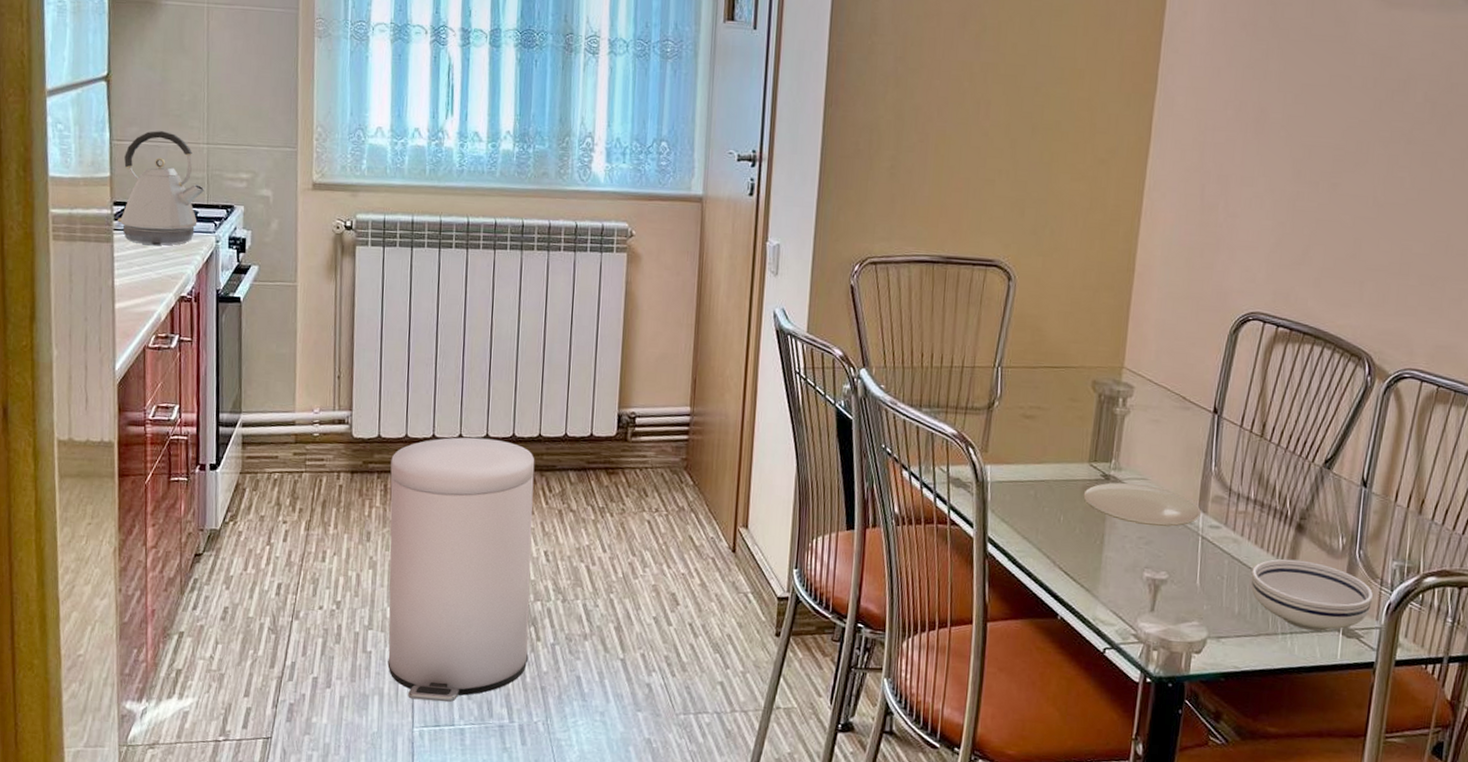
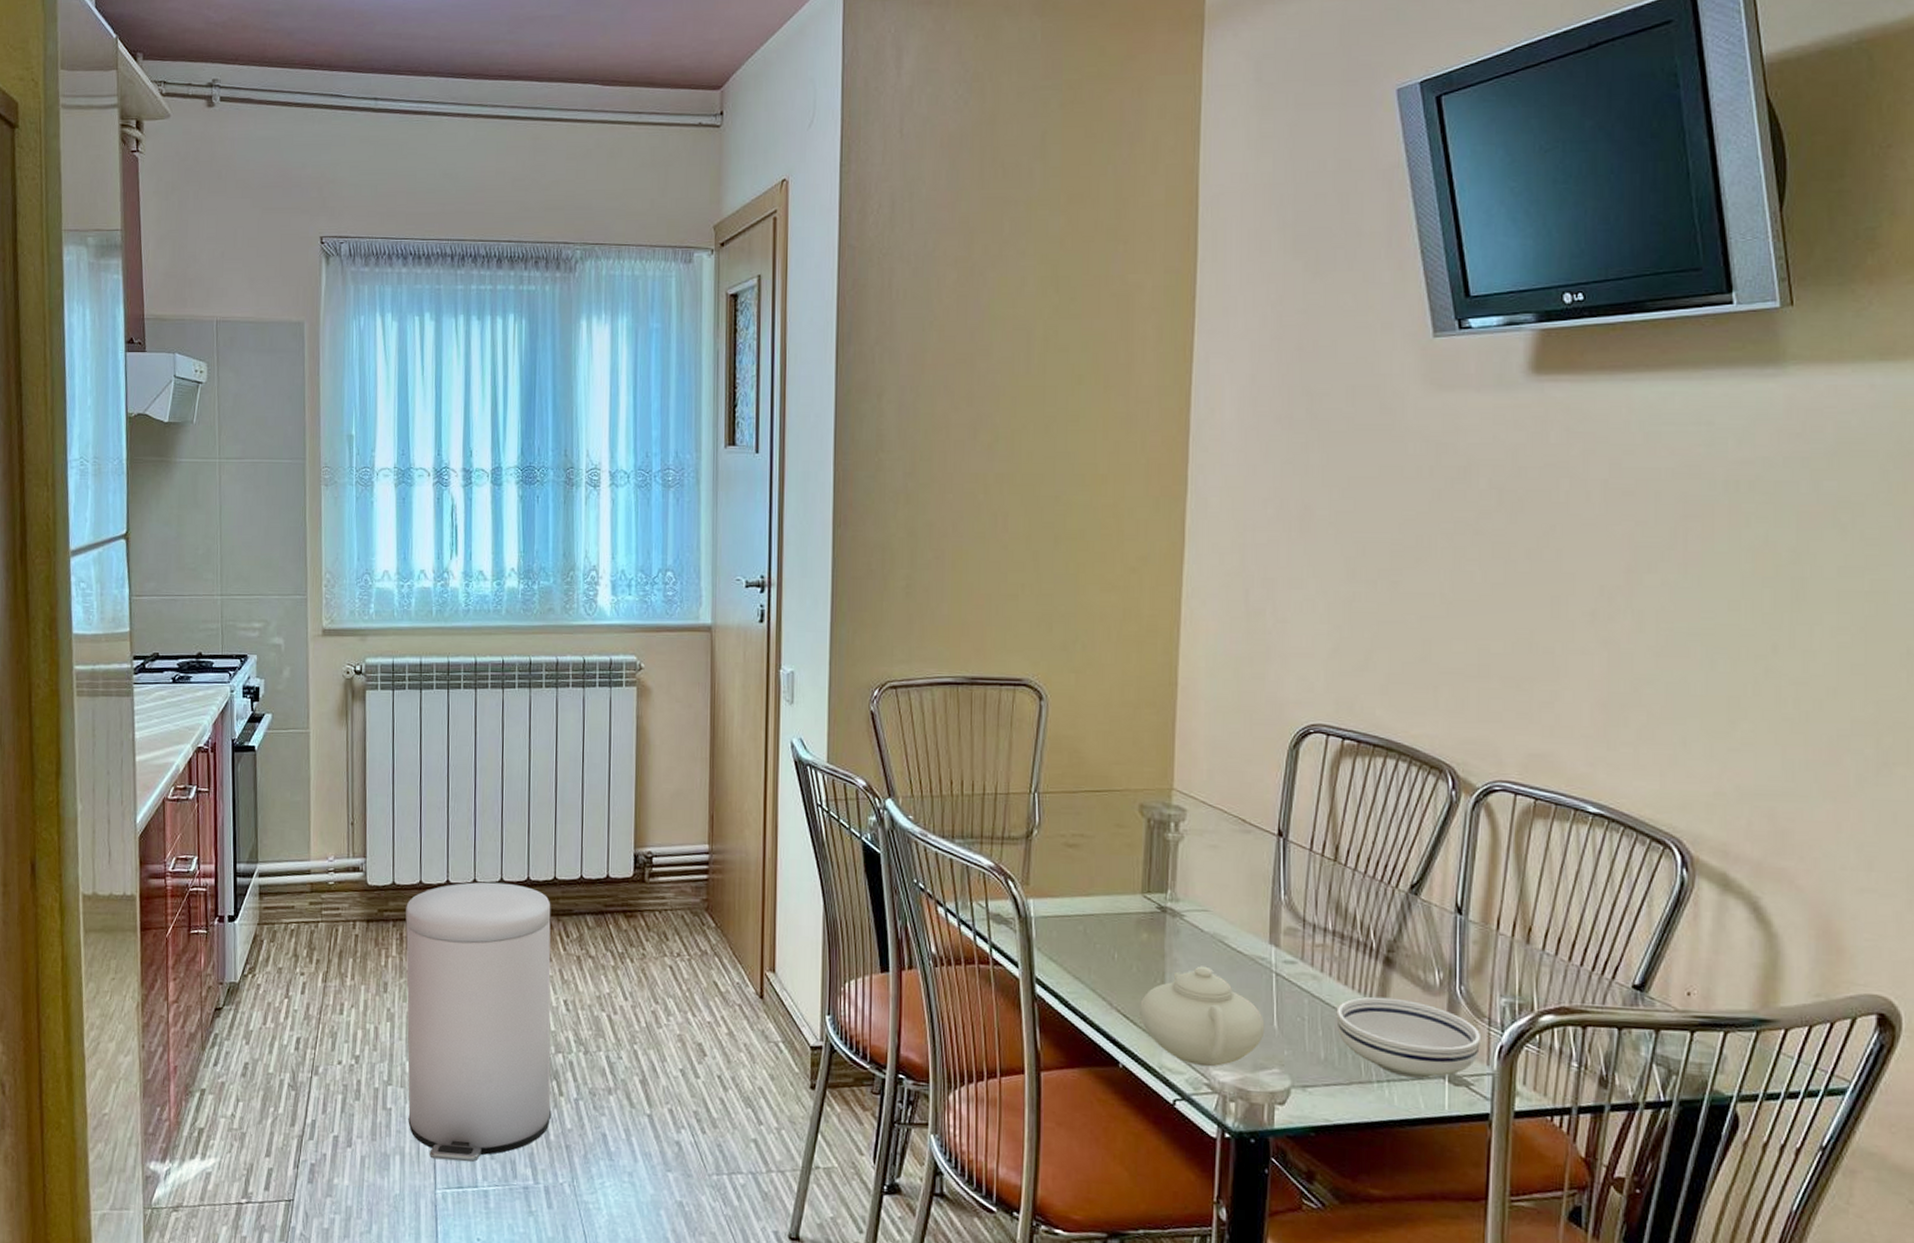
kettle: present [118,131,205,246] -> none [137,585,220,697]
teapot: none [1079,530,1189,619] -> present [1140,967,1265,1067]
plate: present [1083,482,1201,527] -> none [1138,914,1272,963]

